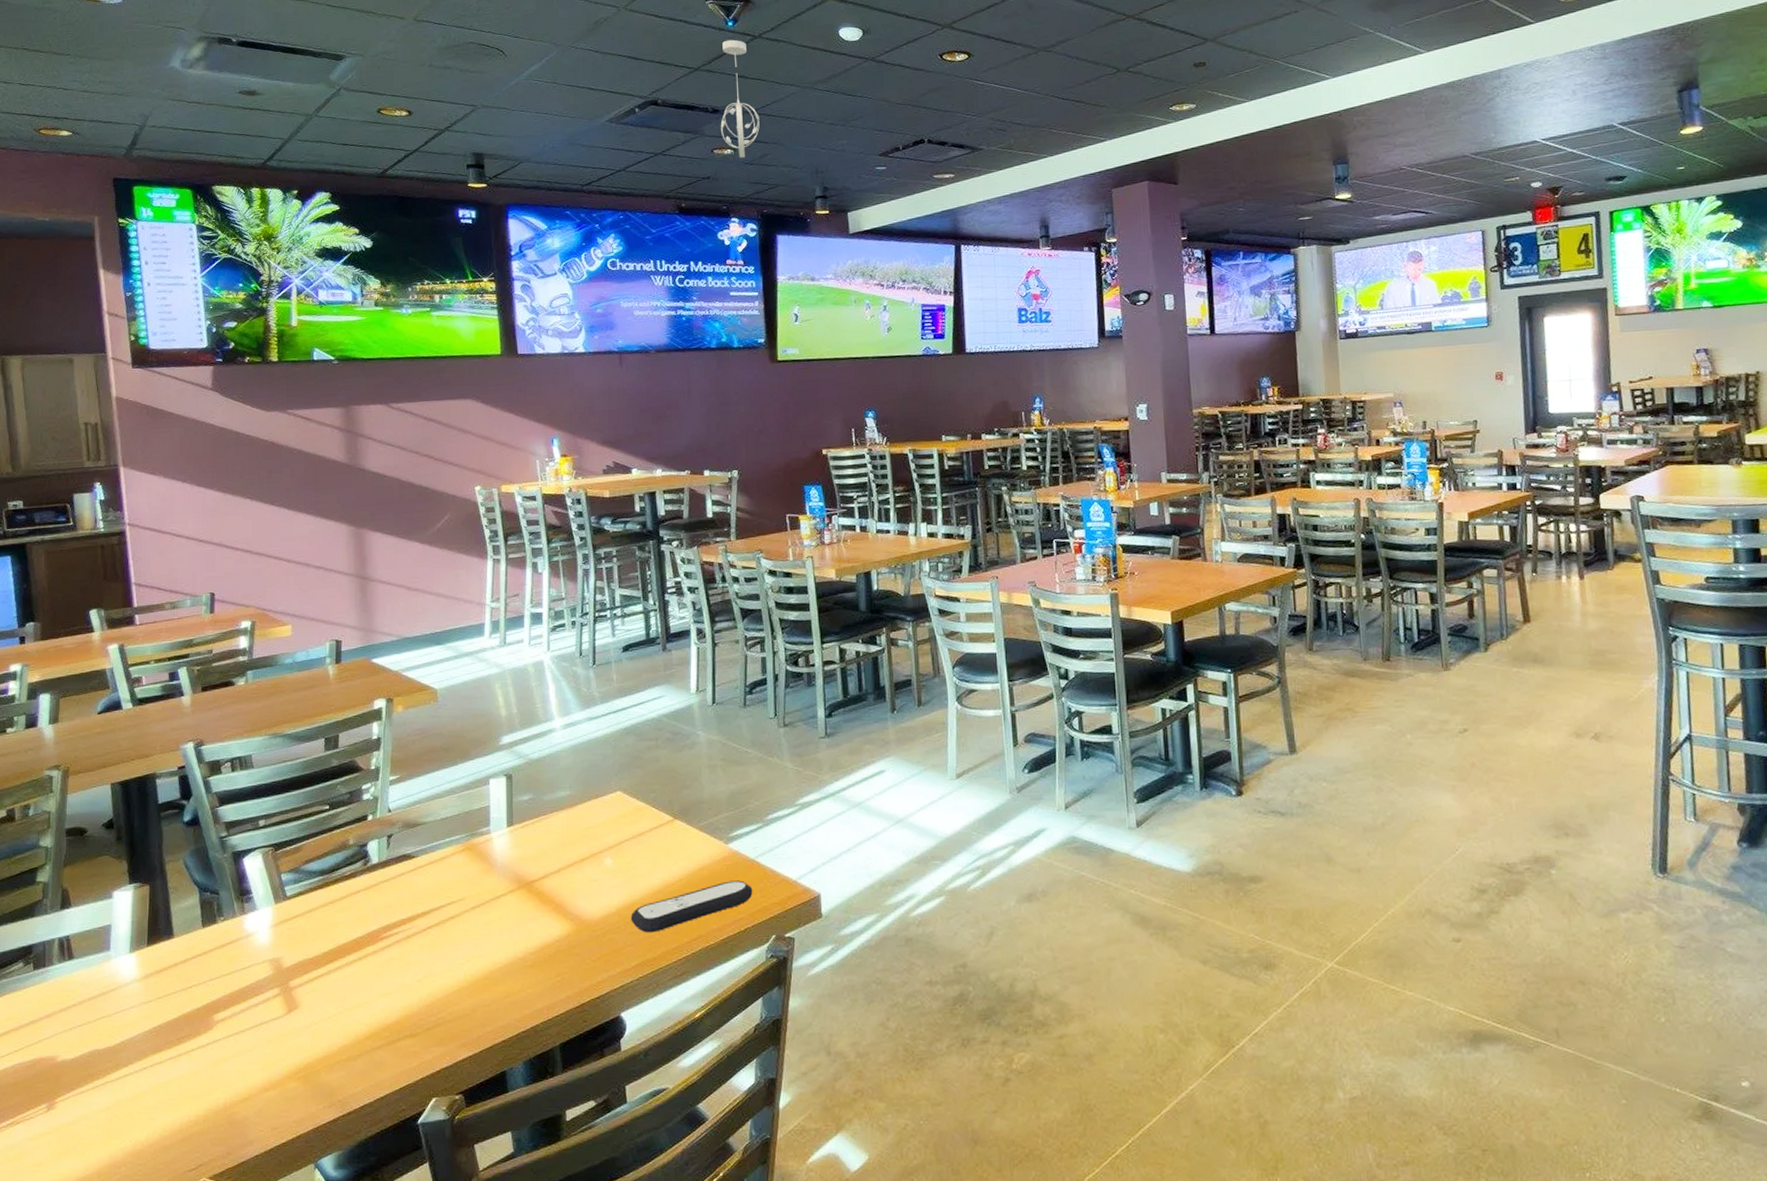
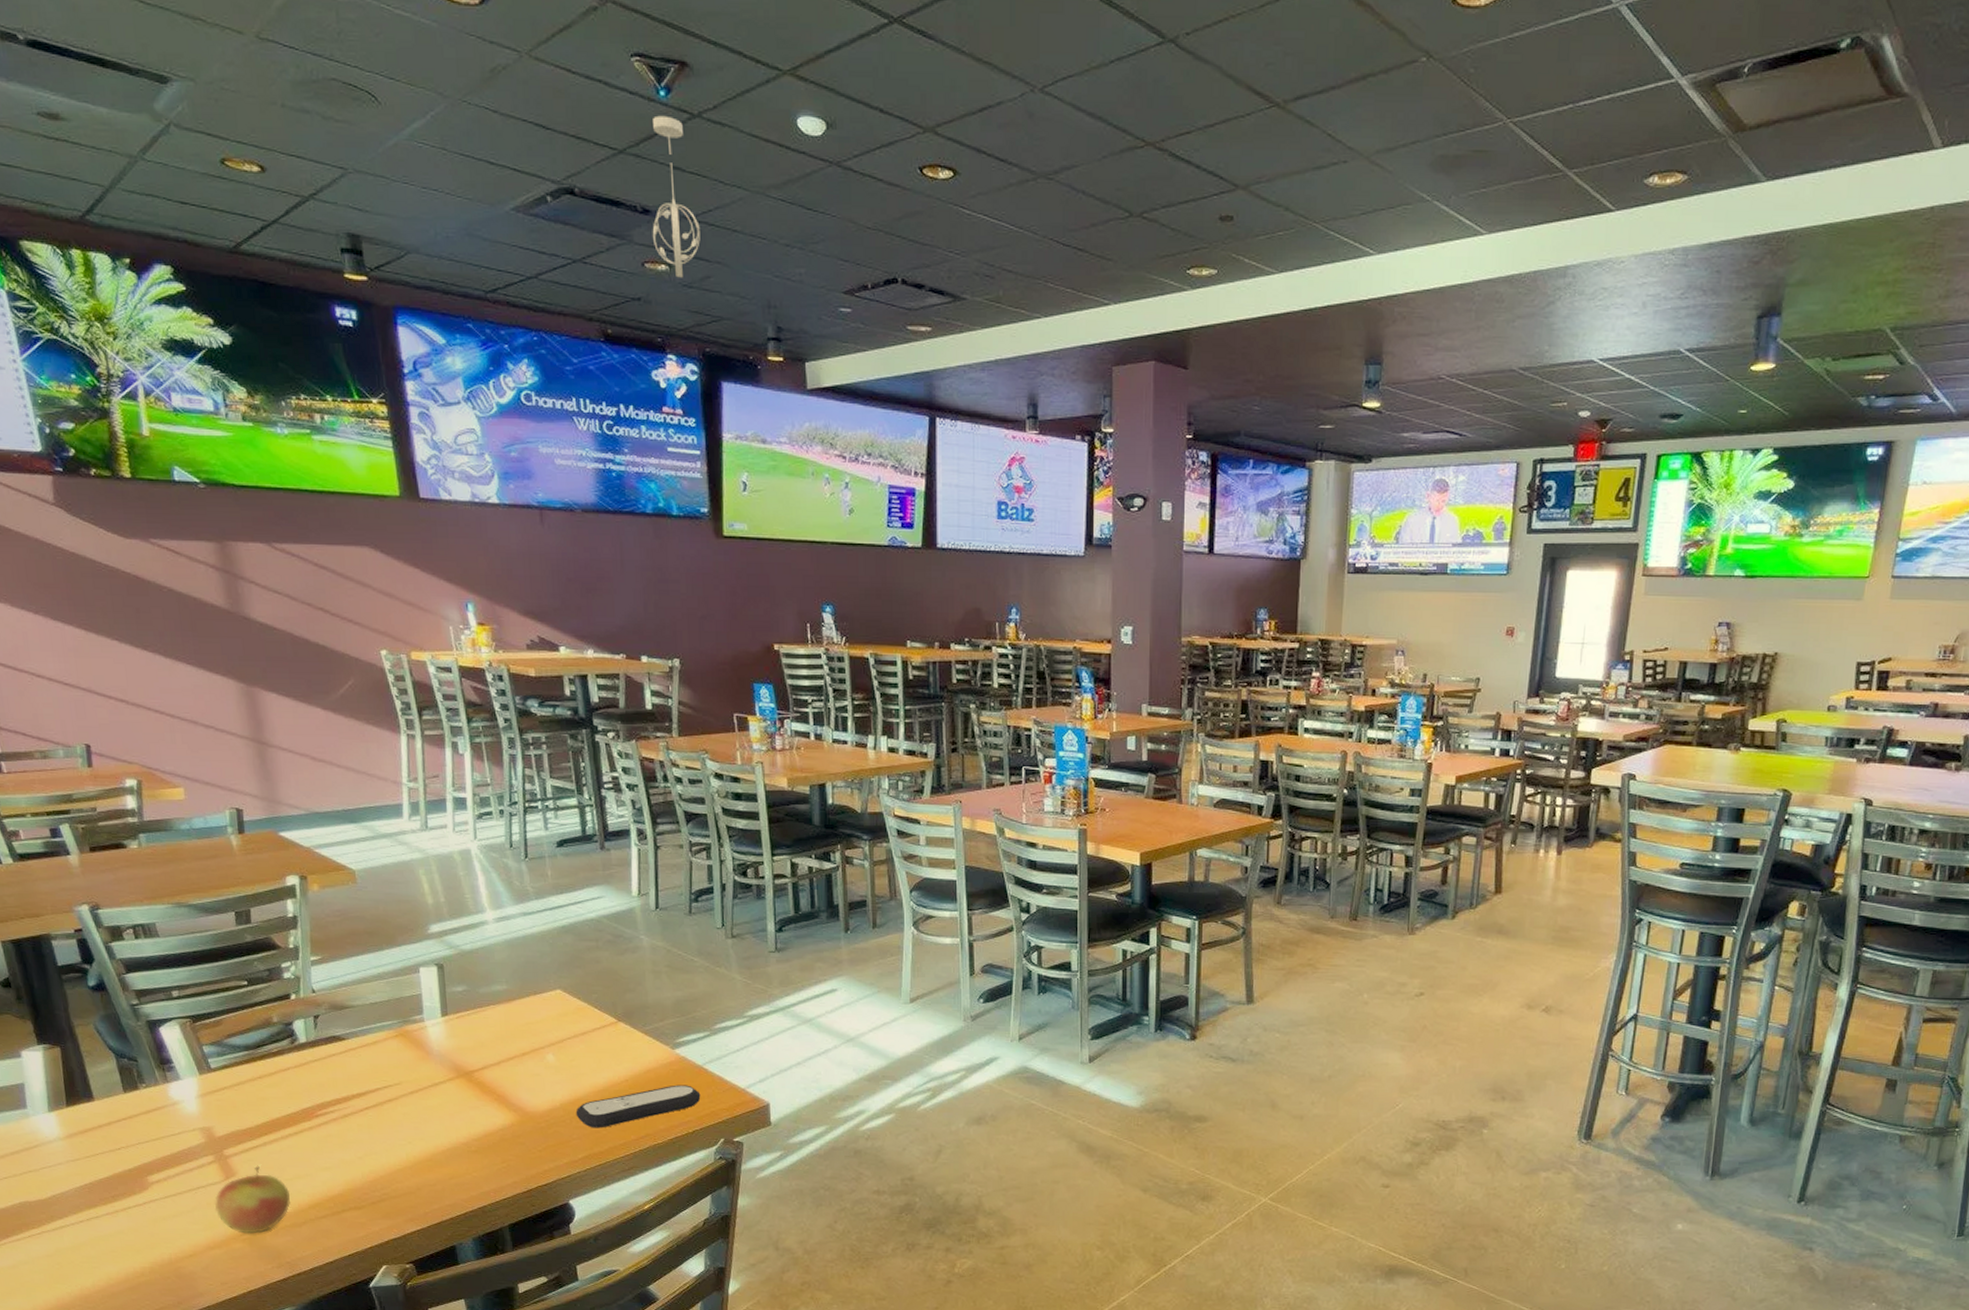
apple: none [274,995,348,1071] -> present [214,1165,290,1234]

